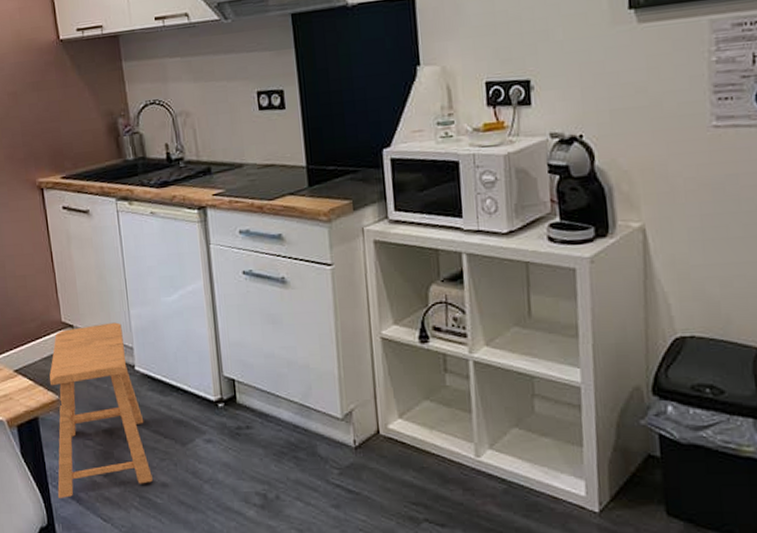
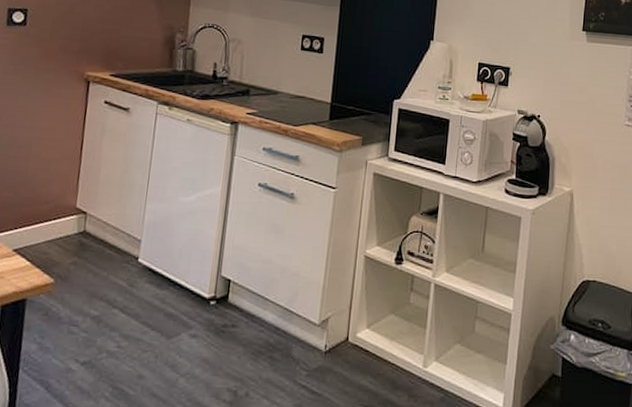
stool: present [49,322,153,498] -> none [27,214,136,384]

